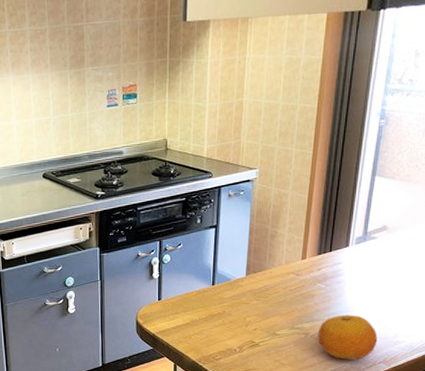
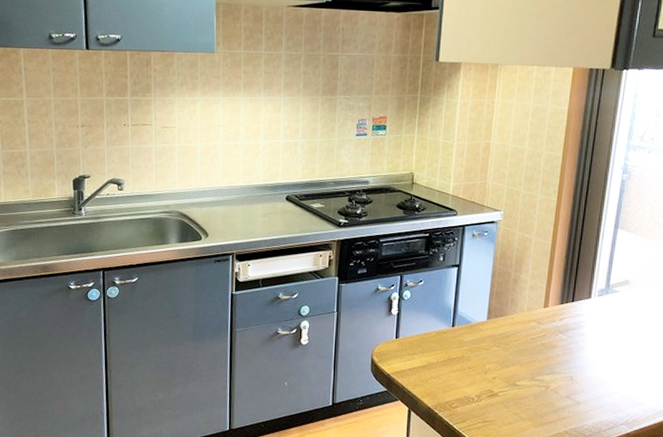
fruit: present [318,314,378,360] -> none [558,369,619,419]

